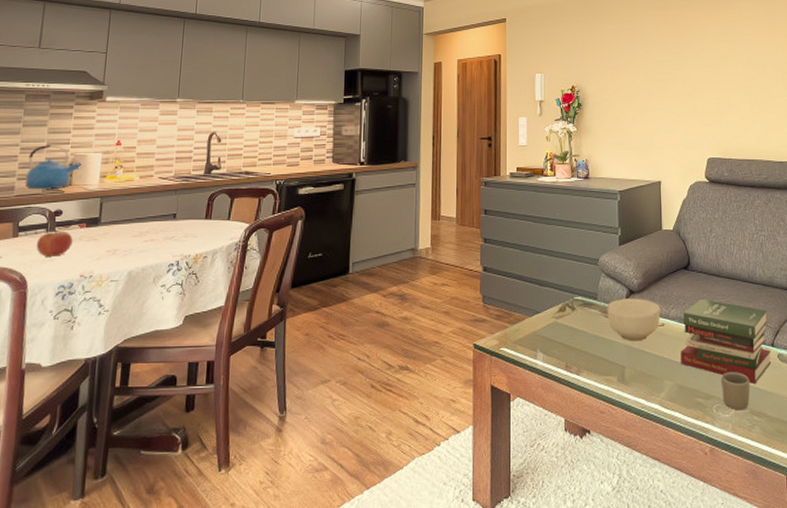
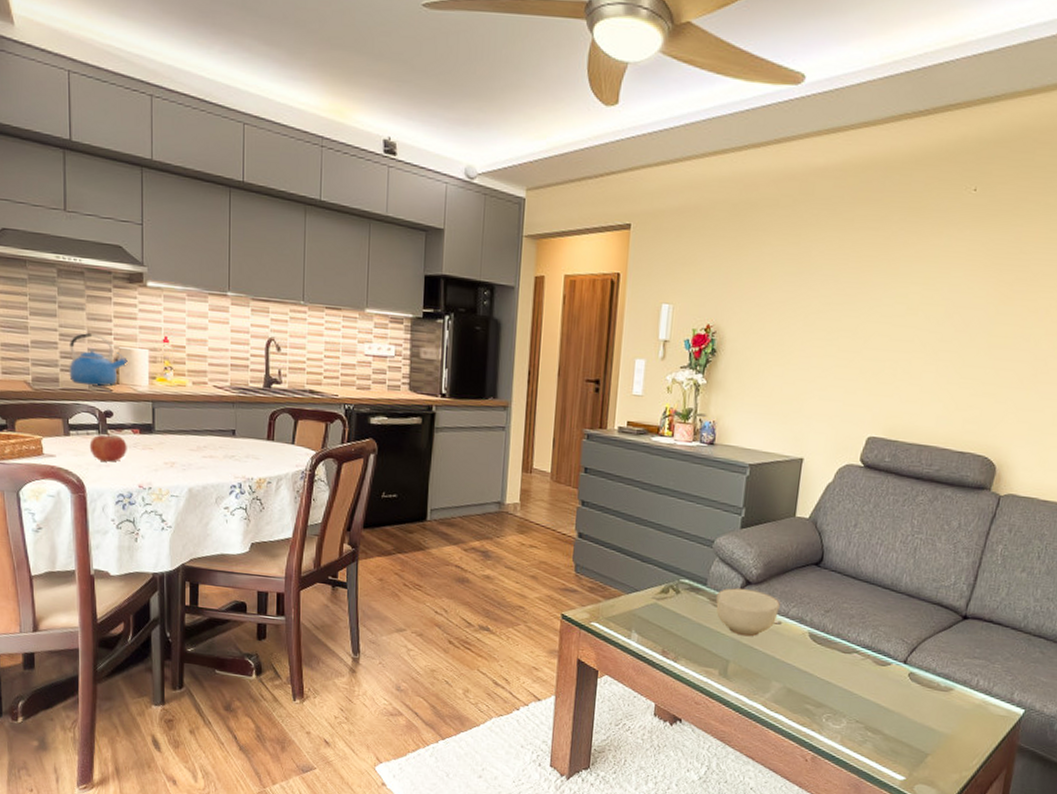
books: present [680,298,772,384] -> none [794,600,907,699]
cup: present [720,372,751,411] -> none [835,683,871,724]

